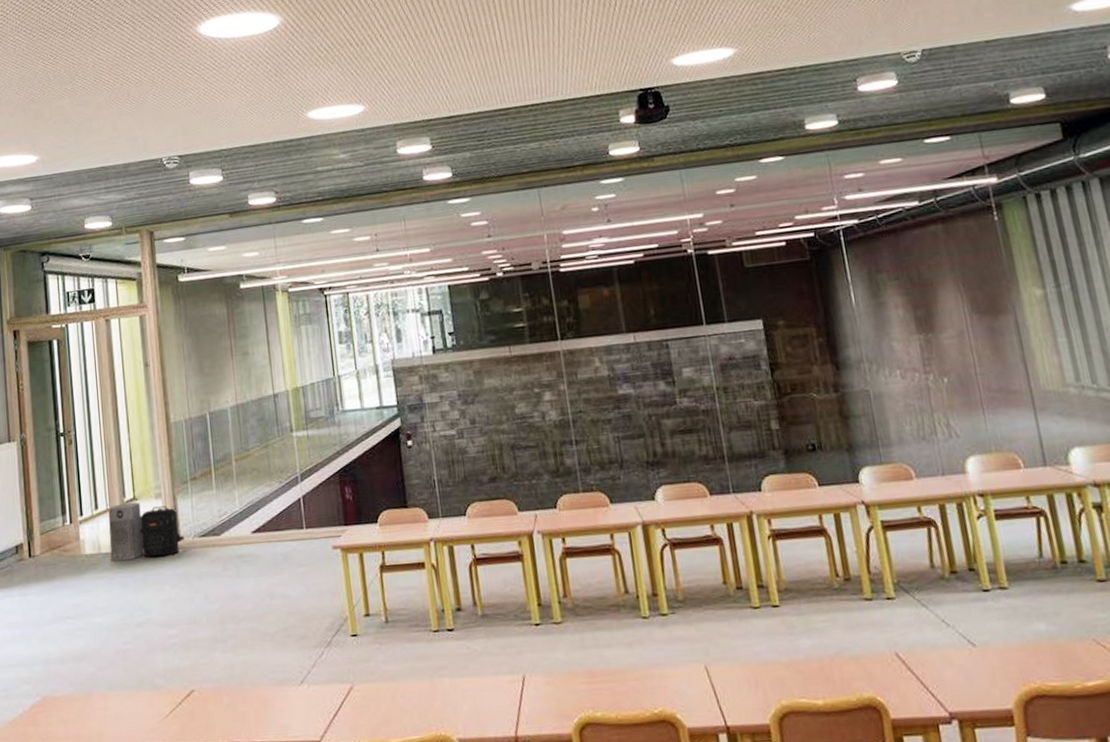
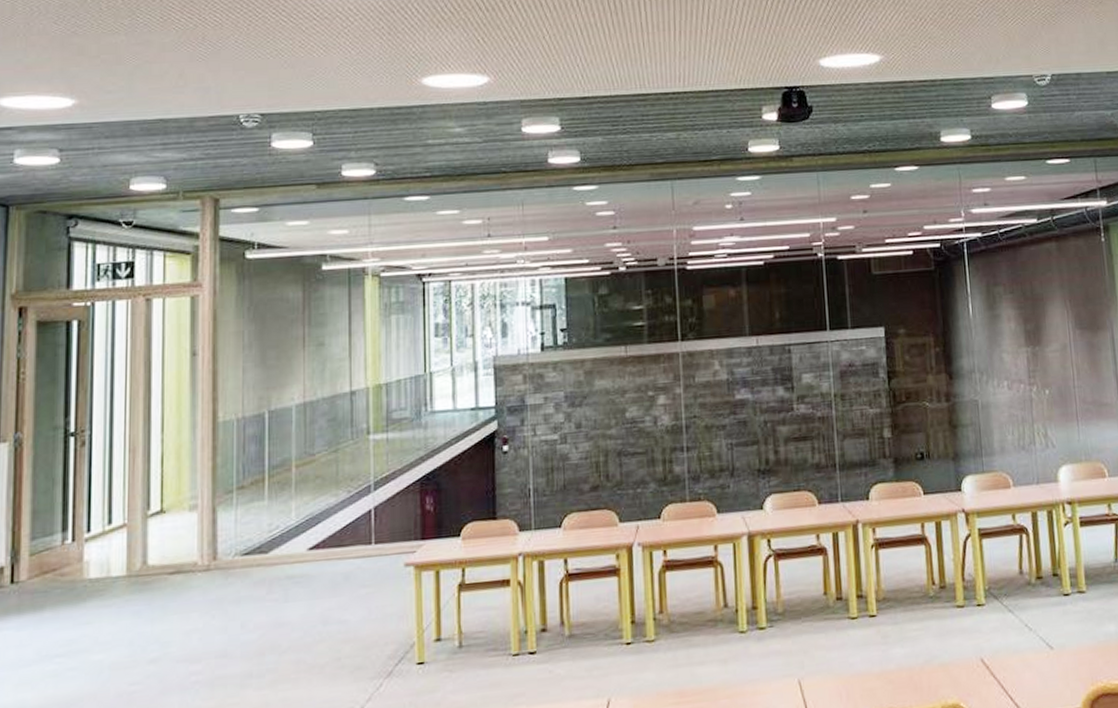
air purifier: present [108,502,145,561] -> none [122,515,170,586]
backpack: present [140,506,184,558] -> none [165,519,222,581]

